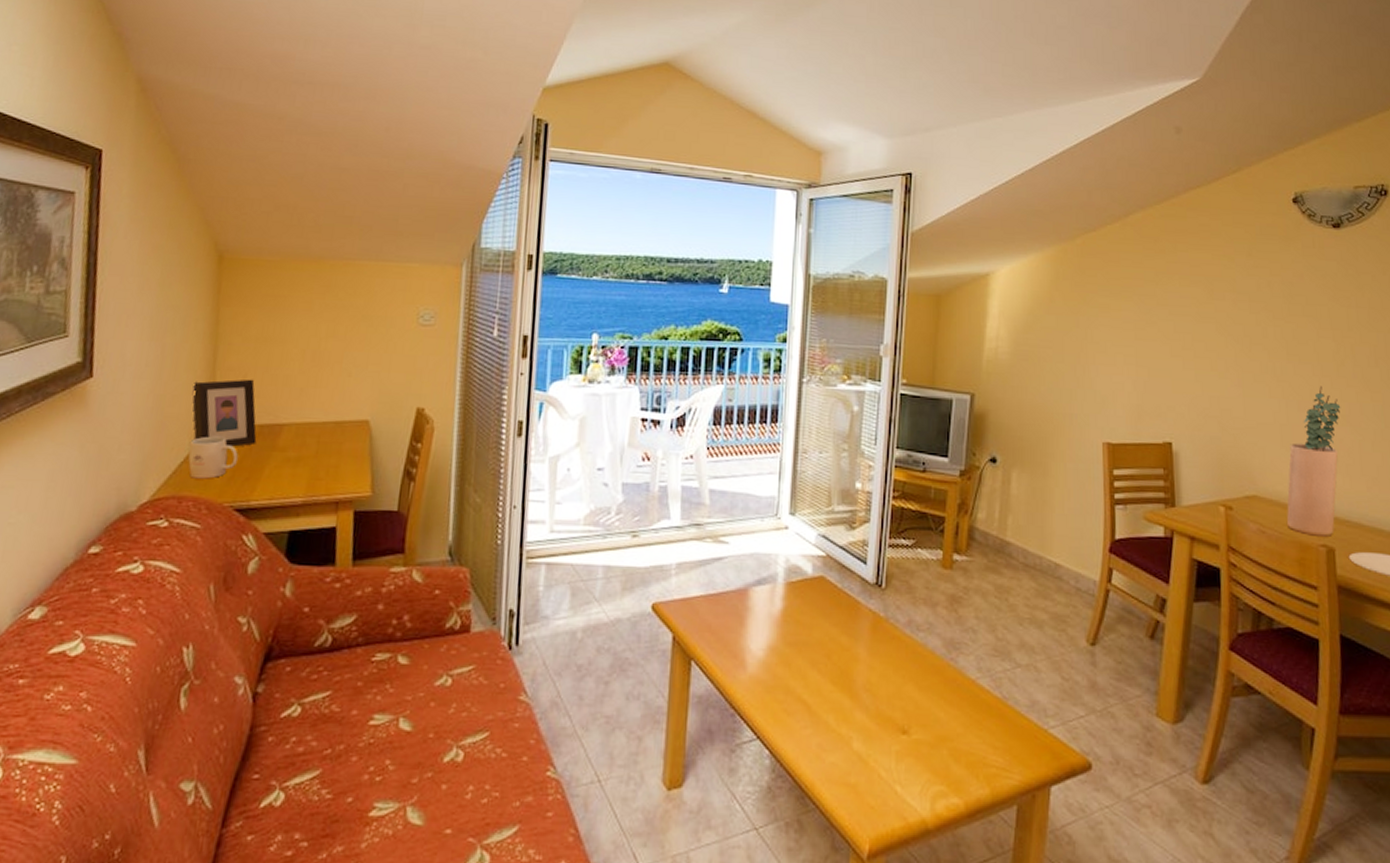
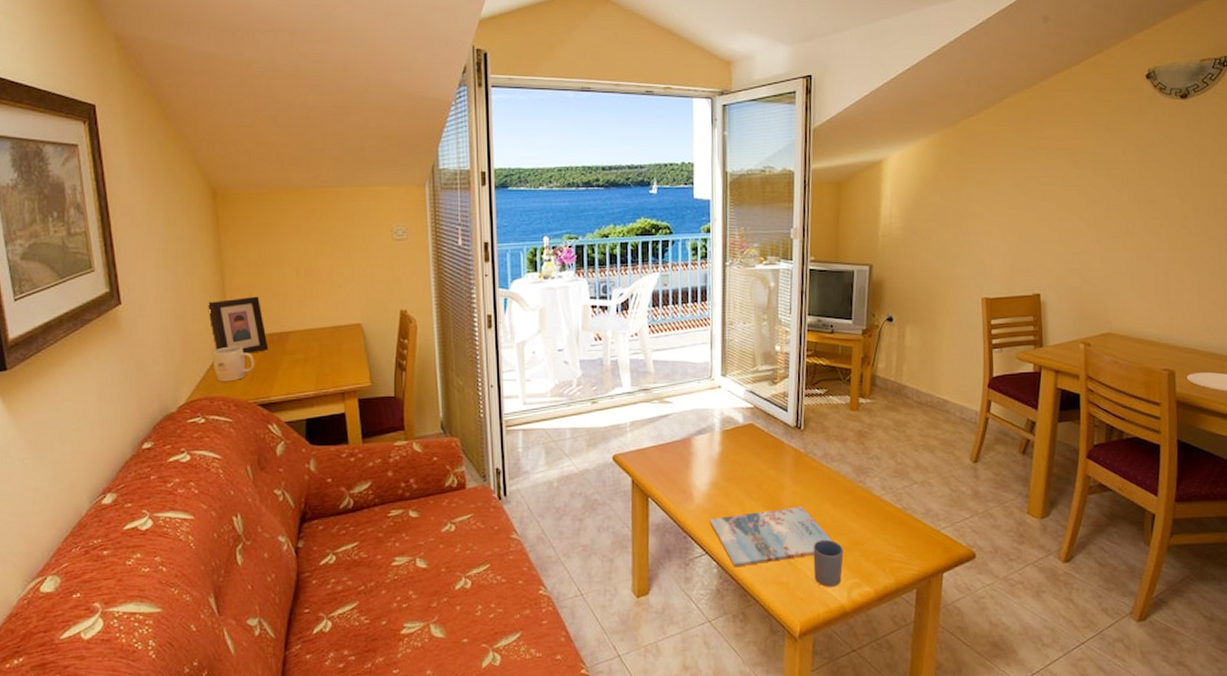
magazine: none [764,685,914,759] -> present [710,506,832,567]
mug: none [889,731,927,796] -> present [813,539,844,588]
vase: present [1286,386,1341,537] -> none [1135,237,1183,362]

